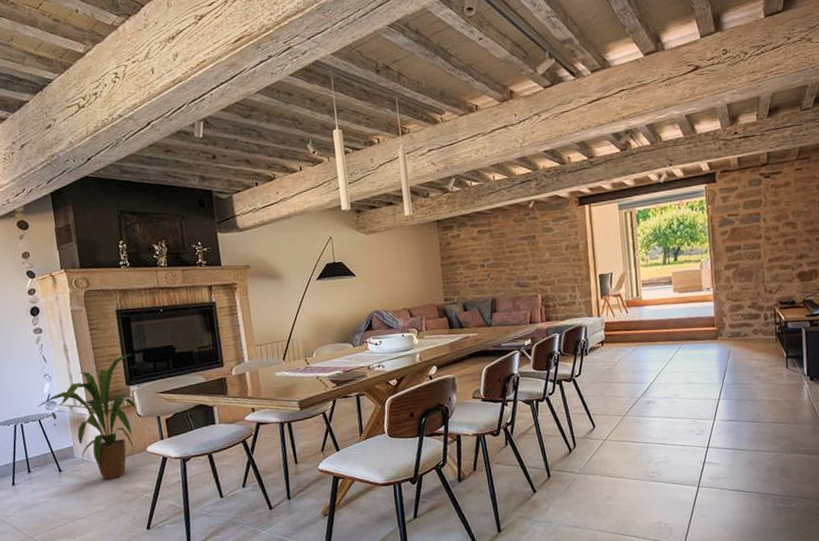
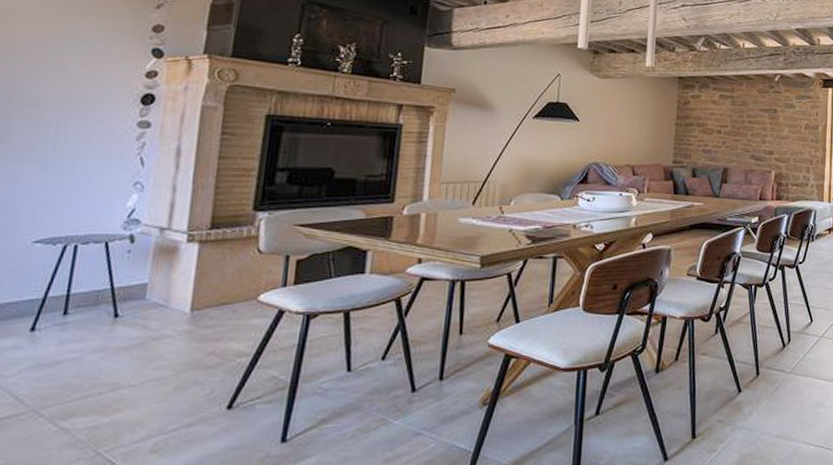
house plant: present [38,354,137,480] -> none [110,171,274,334]

